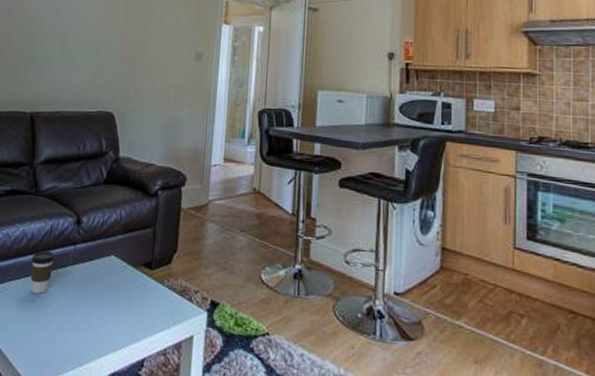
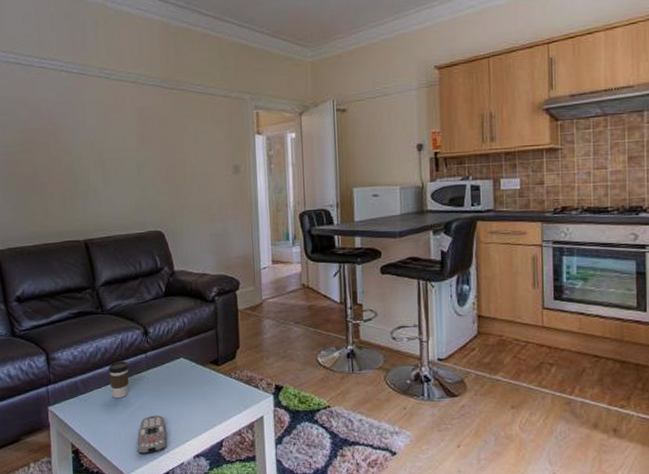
remote control: none [47,318,83,365] -> present [137,415,167,455]

